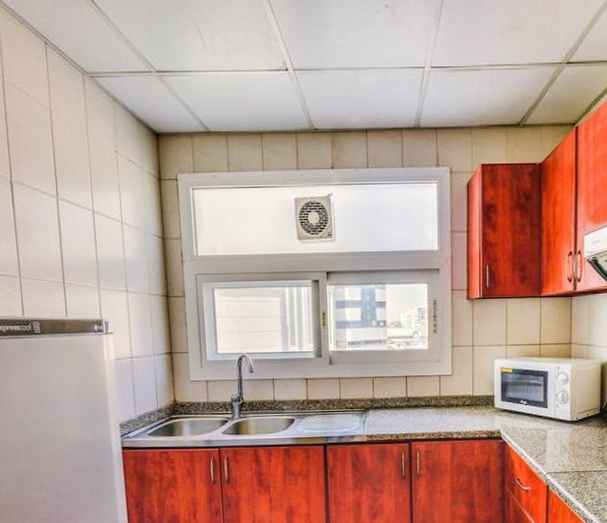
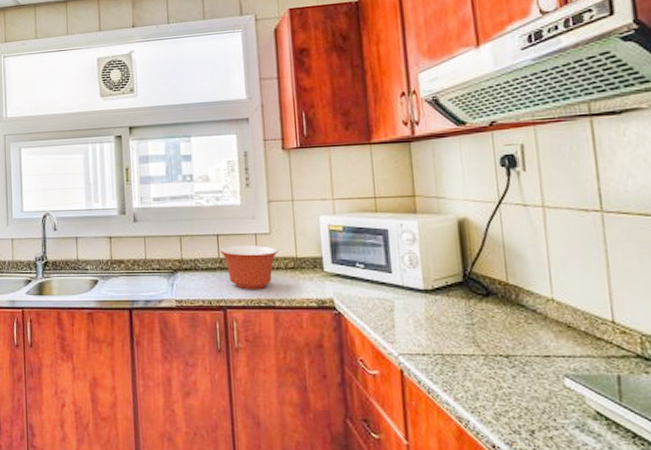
mixing bowl: none [407,386,459,425] -> present [219,245,279,290]

